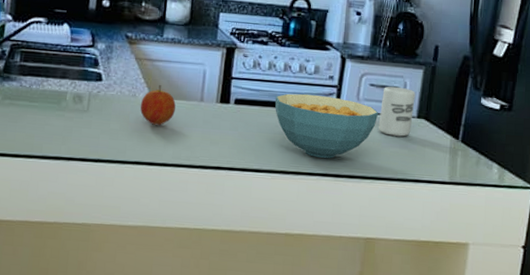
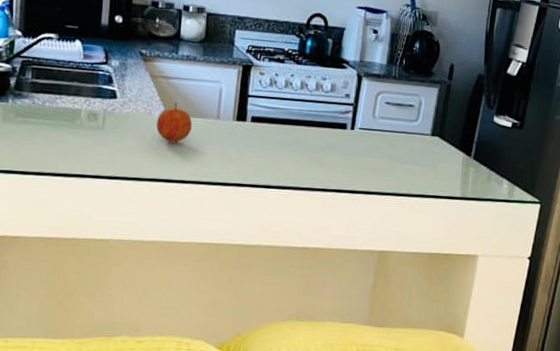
cereal bowl: present [275,93,379,159] -> none [291,111,394,176]
cup: present [378,86,416,137] -> none [393,104,430,154]

